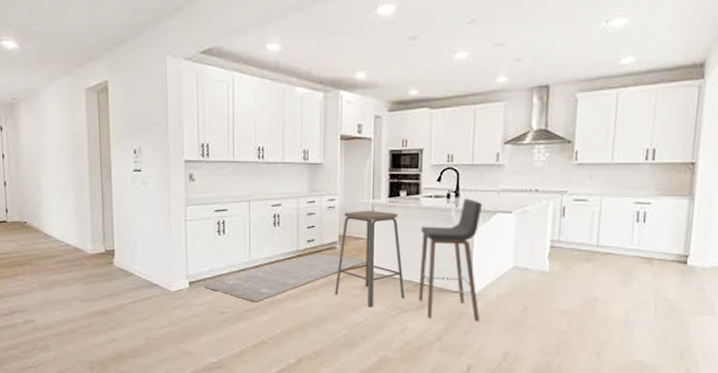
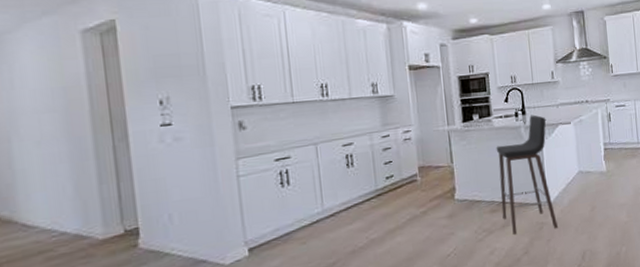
rug: present [203,253,366,303] -> none [267,187,448,256]
bar stool: present [335,211,405,307] -> none [420,136,490,236]

